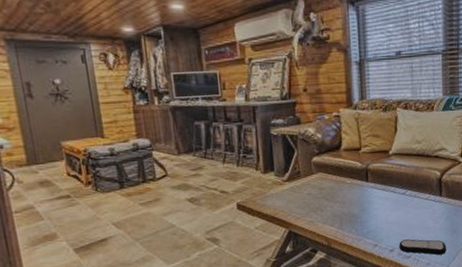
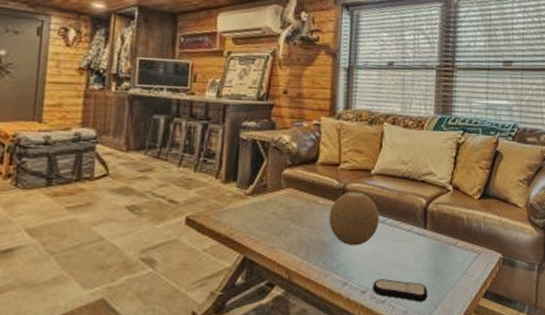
decorative orb: none [356,170,400,215] -> present [328,191,379,246]

